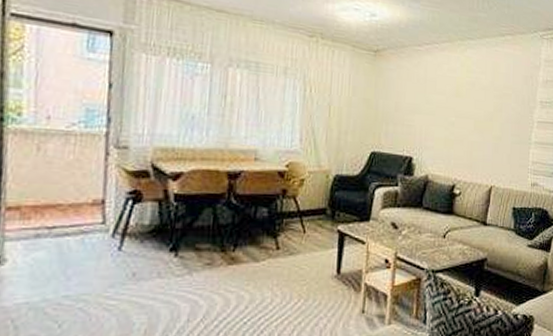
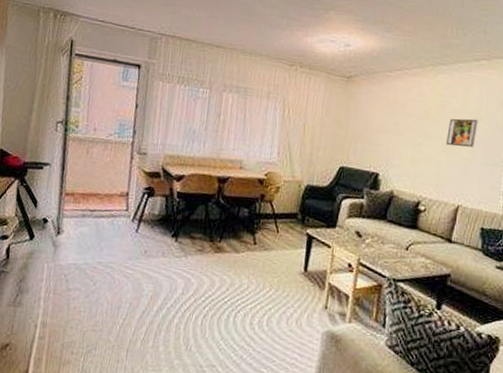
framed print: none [477,96,506,125] -> present [446,118,478,147]

